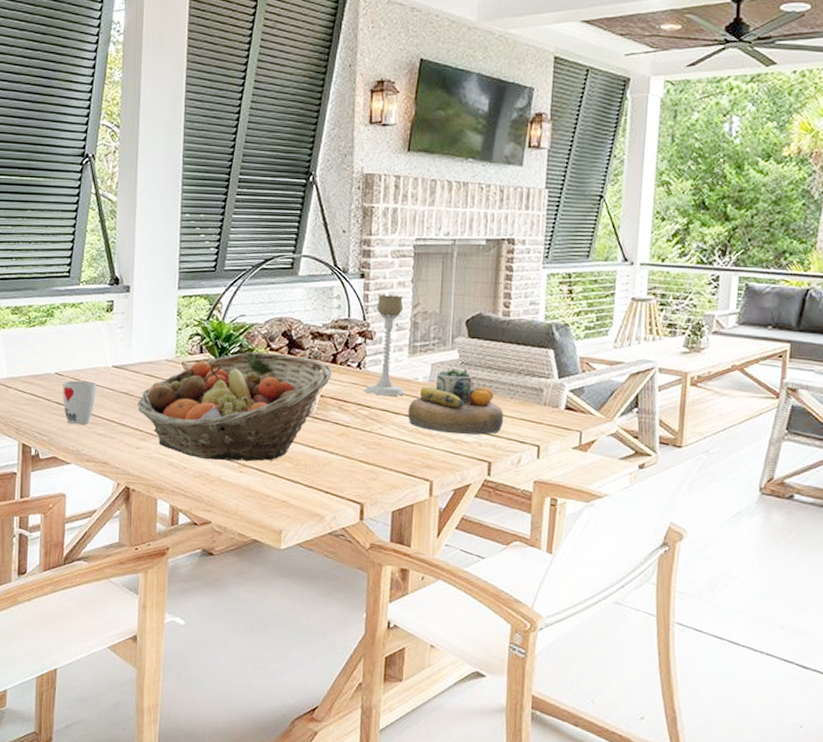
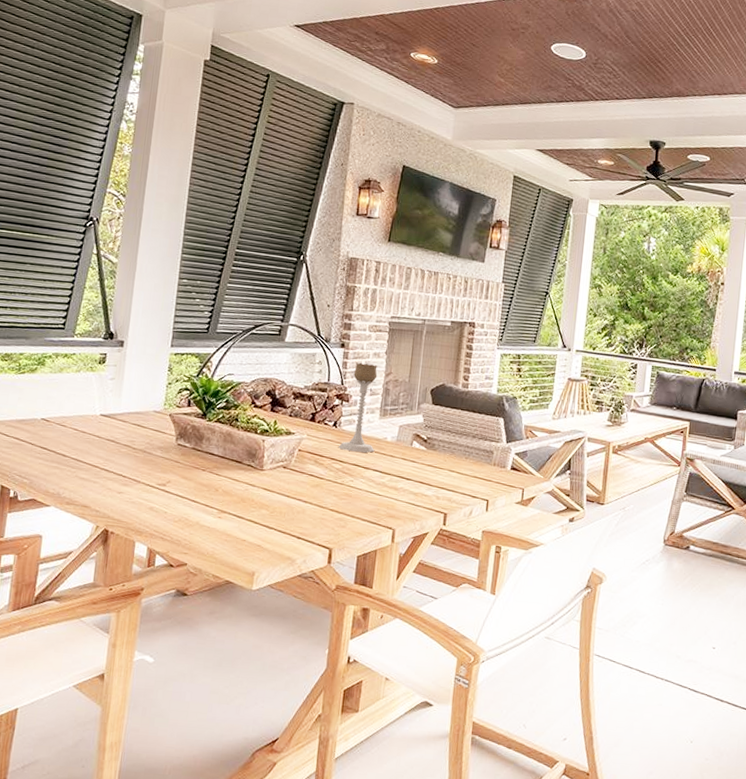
cup: present [62,380,97,425] -> none [47,426,83,469]
fruit basket: present [136,351,333,462] -> none [122,407,311,508]
decorative bowl: present [408,368,504,435] -> none [376,430,460,490]

